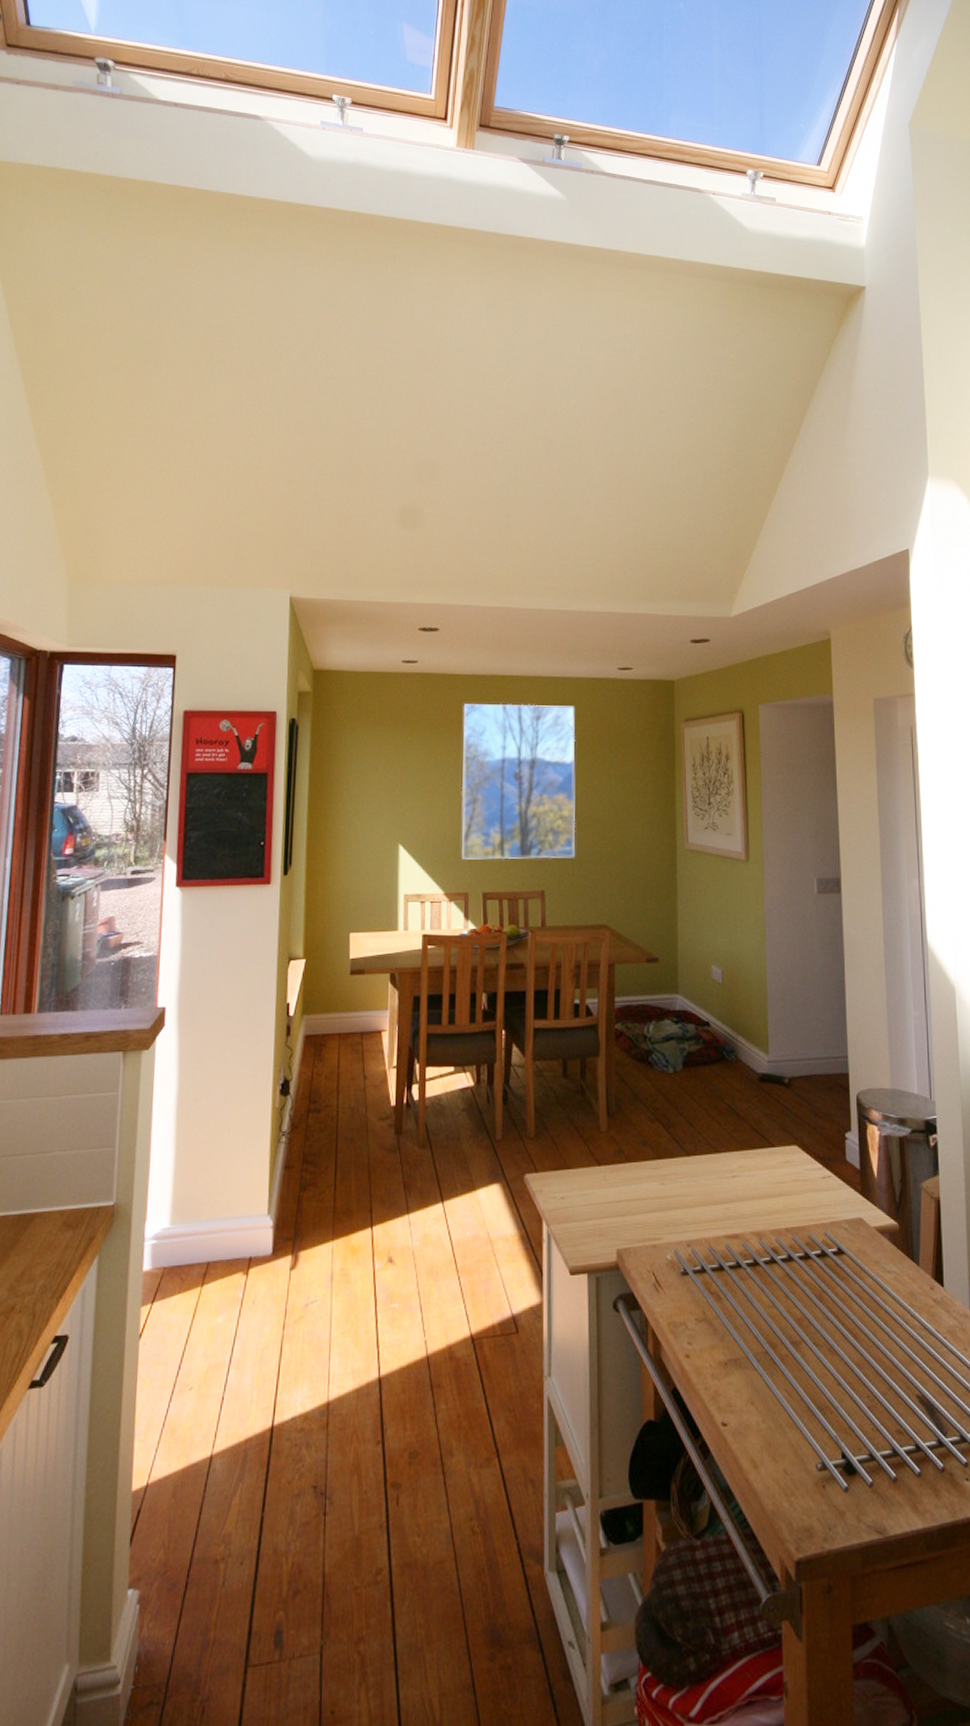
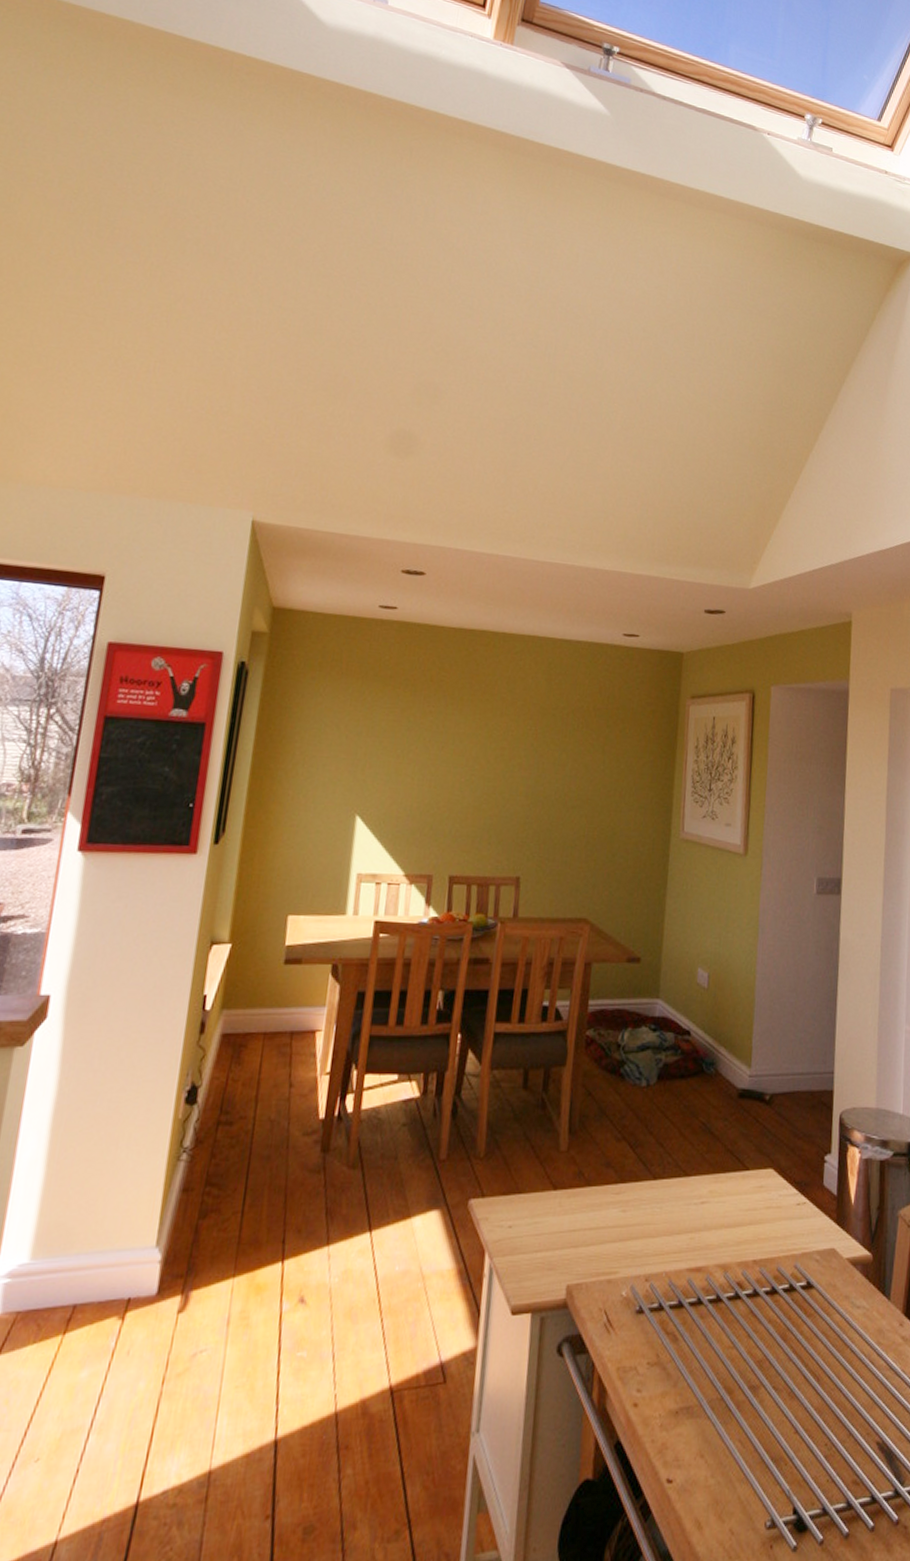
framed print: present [461,703,576,860] -> none [428,660,572,842]

